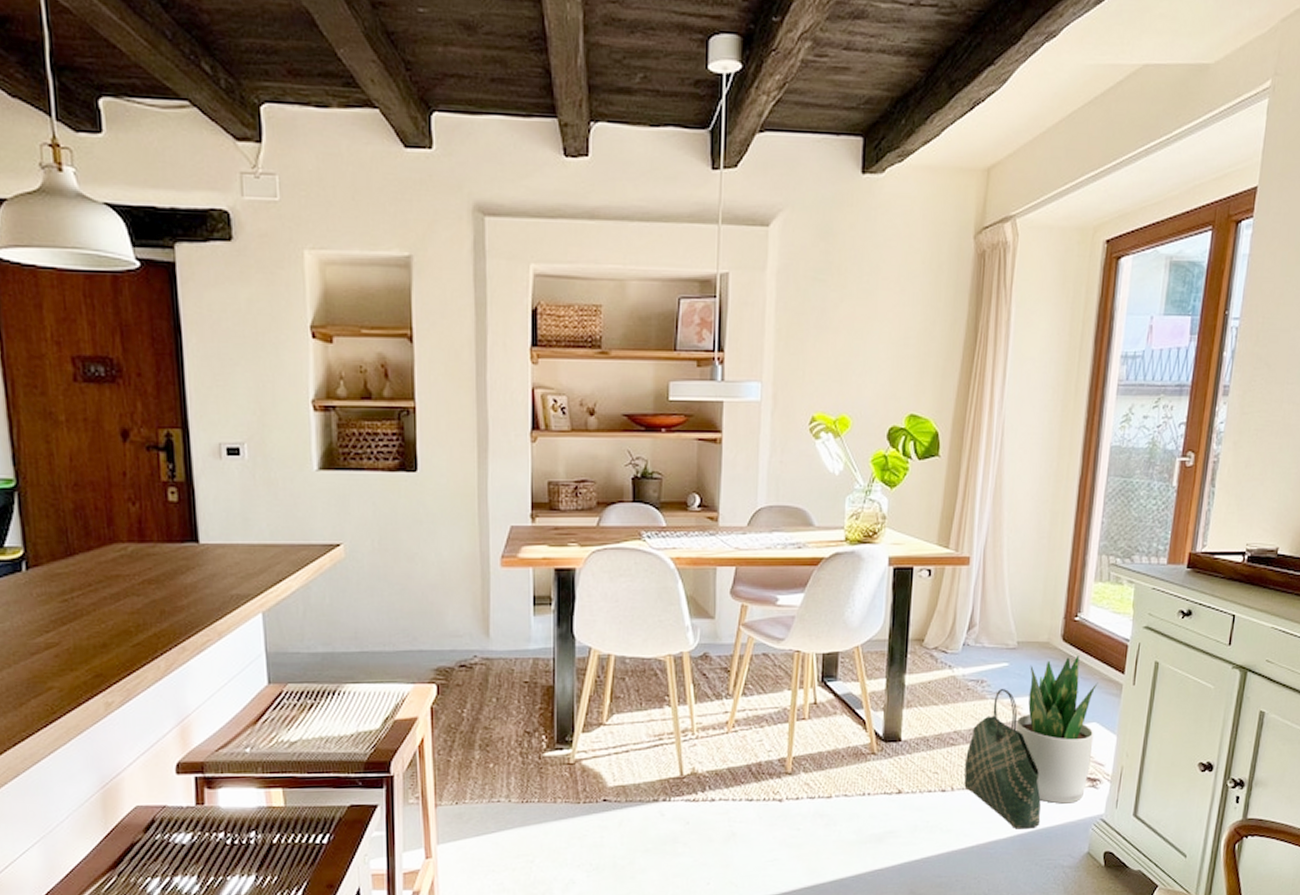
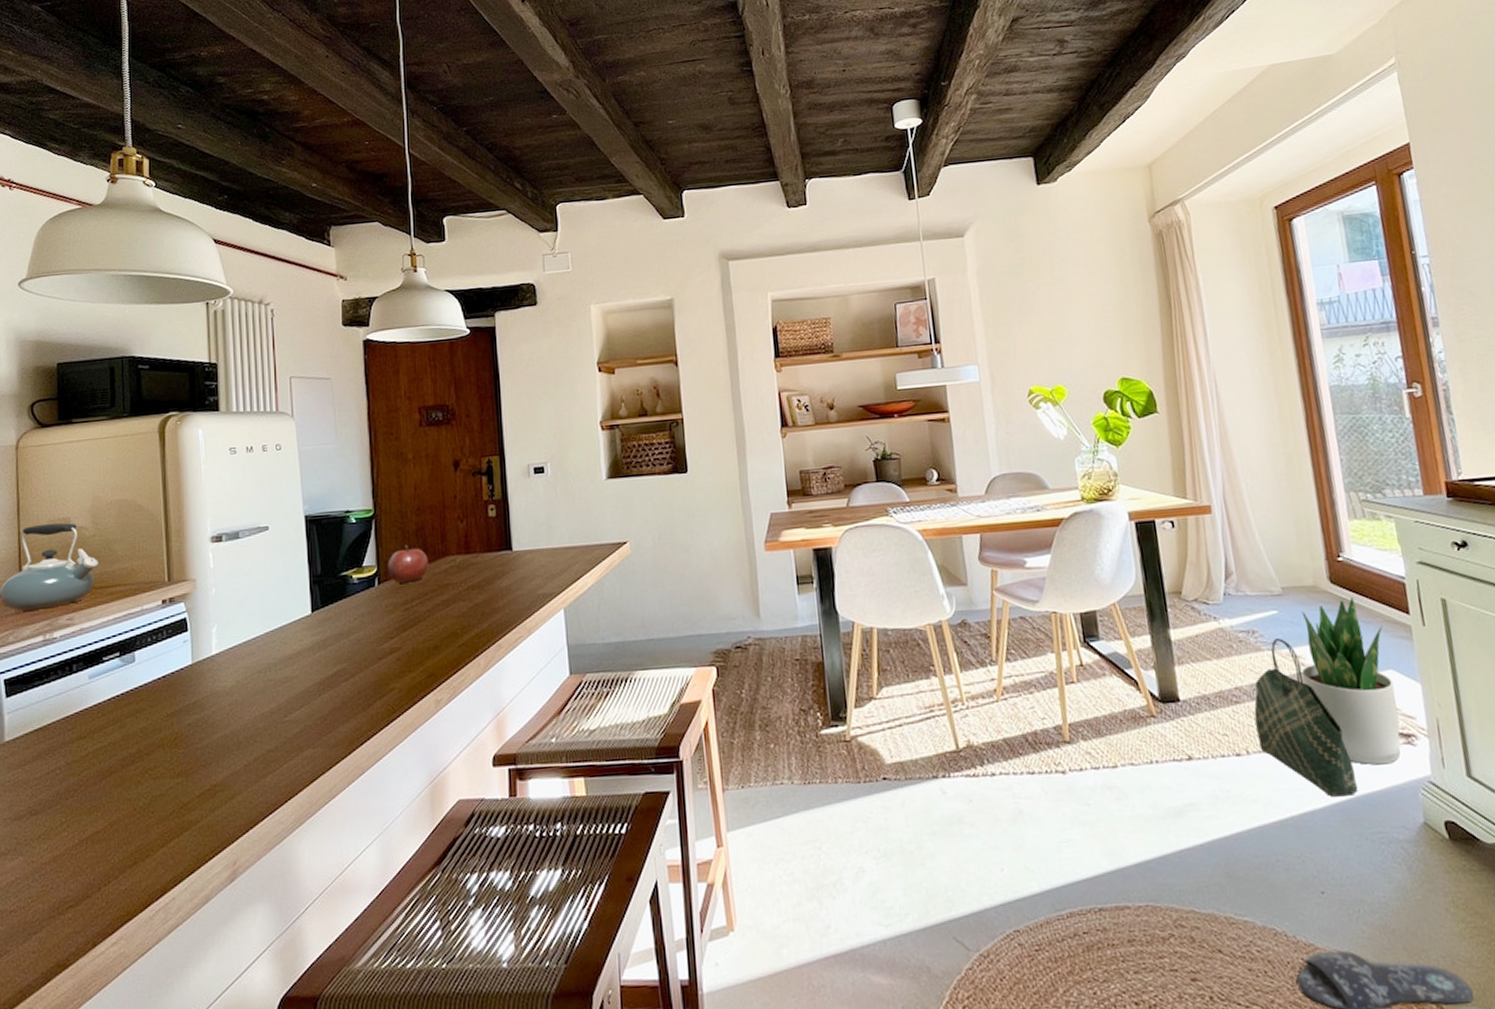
fruit: none [37,525,92,570] -> present [387,544,429,583]

